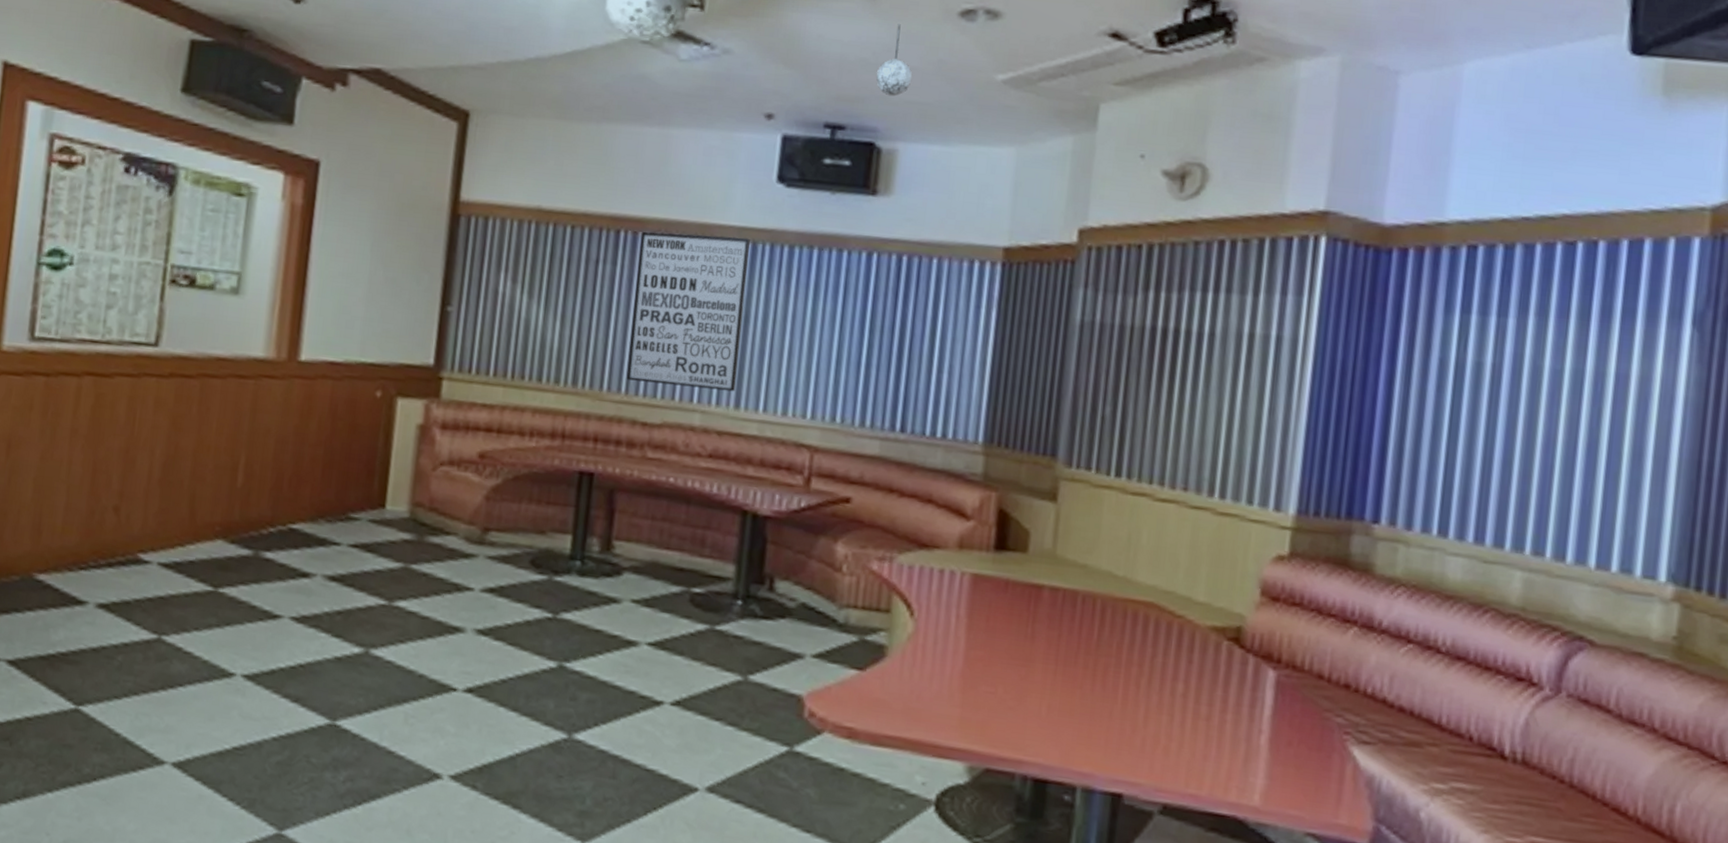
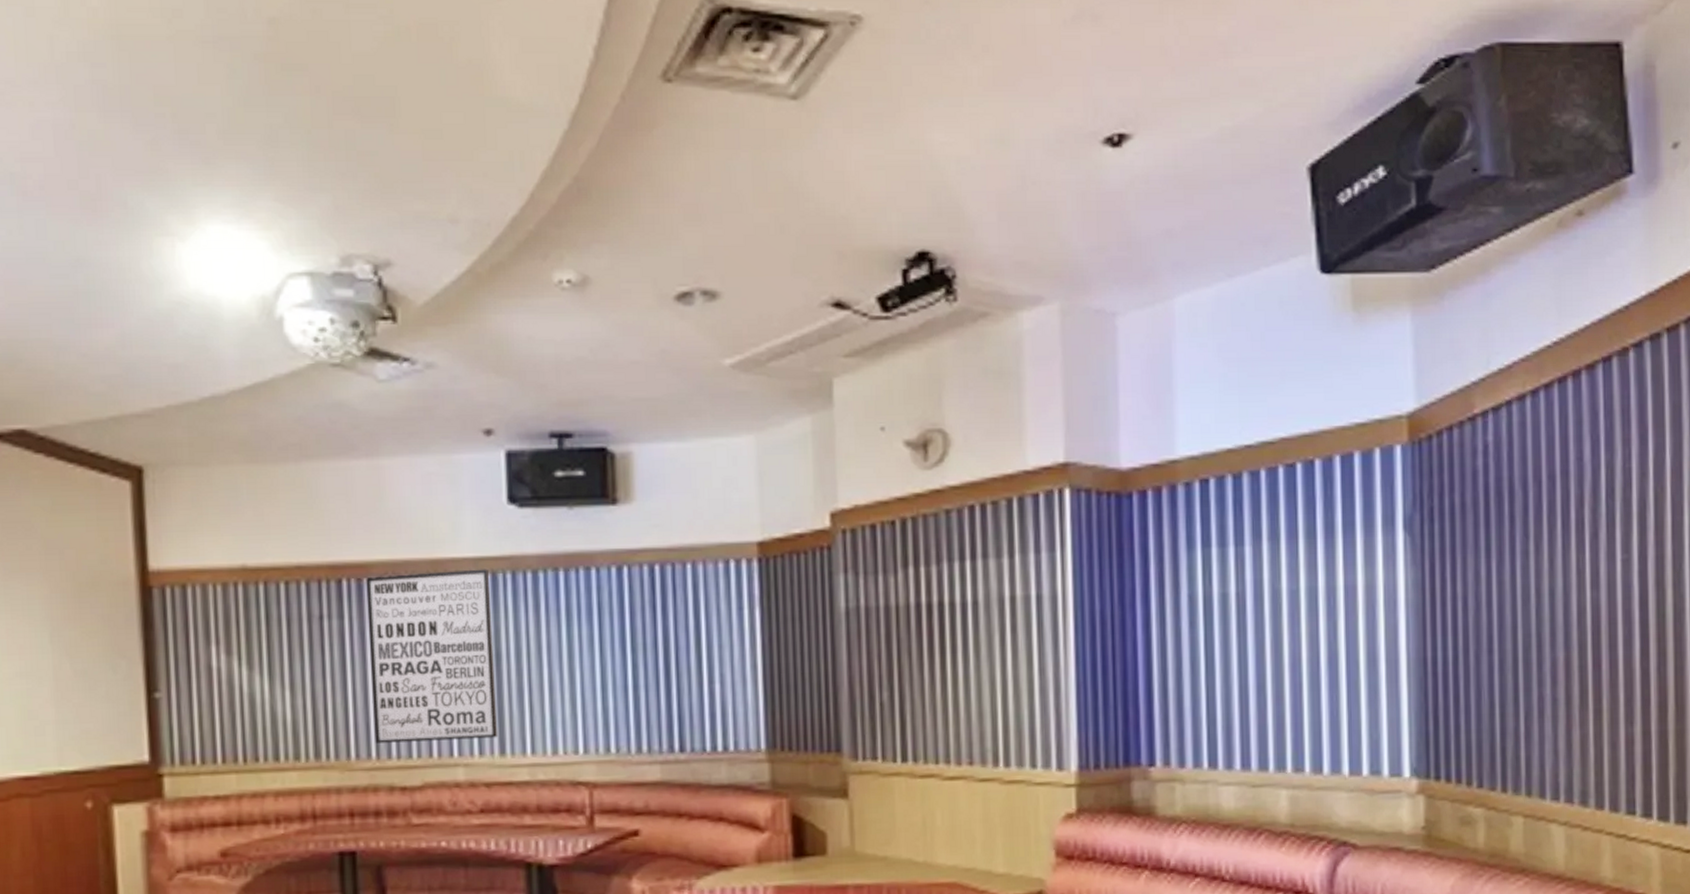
disco ball: present [876,24,912,97] -> none [598,316,635,395]

